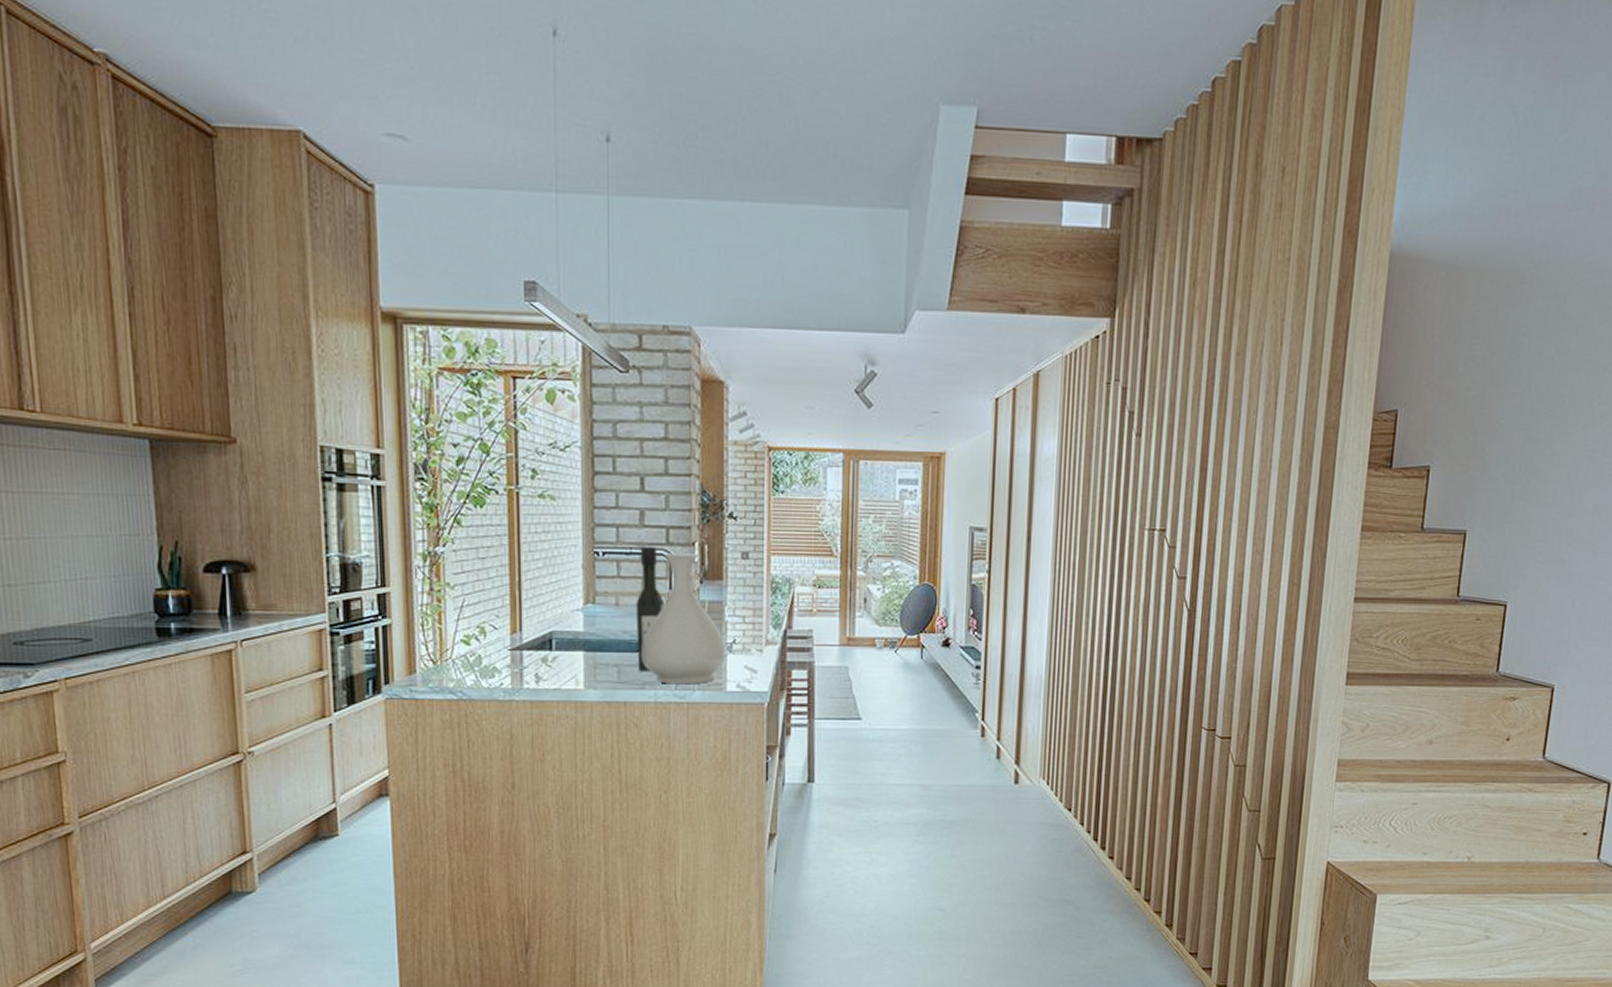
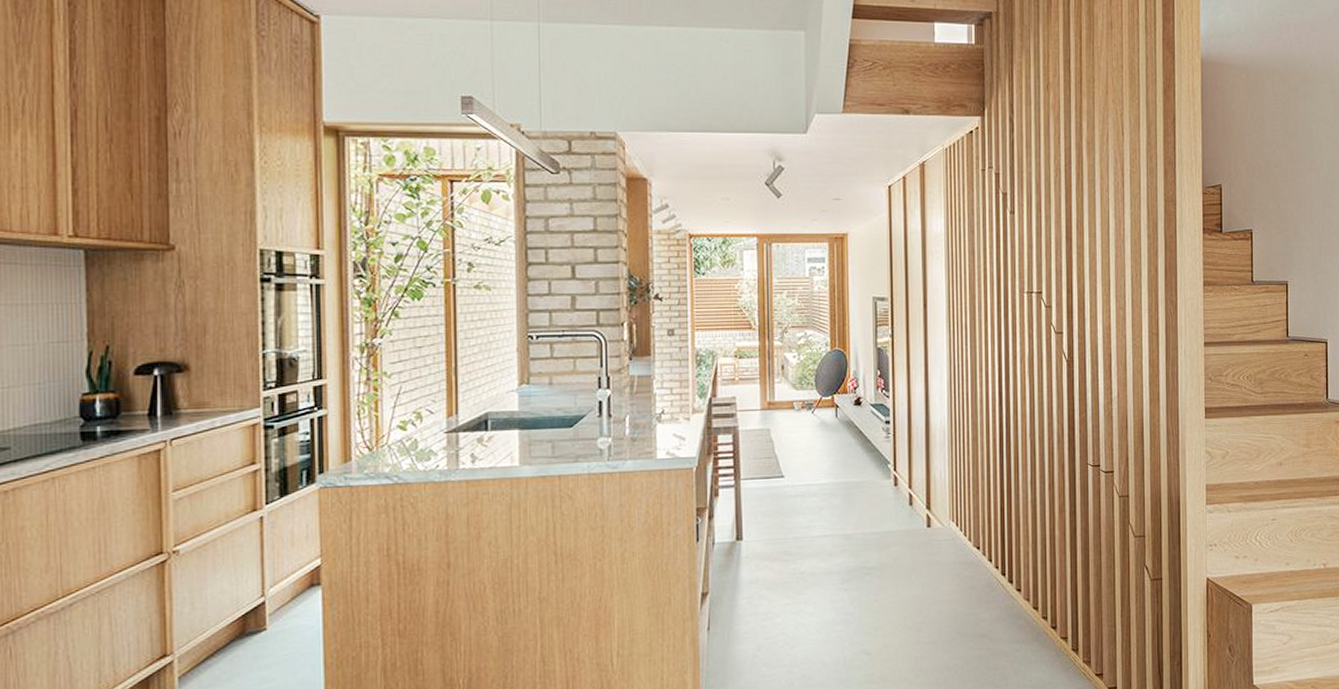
bottle: present [635,546,666,672] -> none [568,328,597,446]
vase: present [640,553,726,685] -> none [573,333,656,456]

